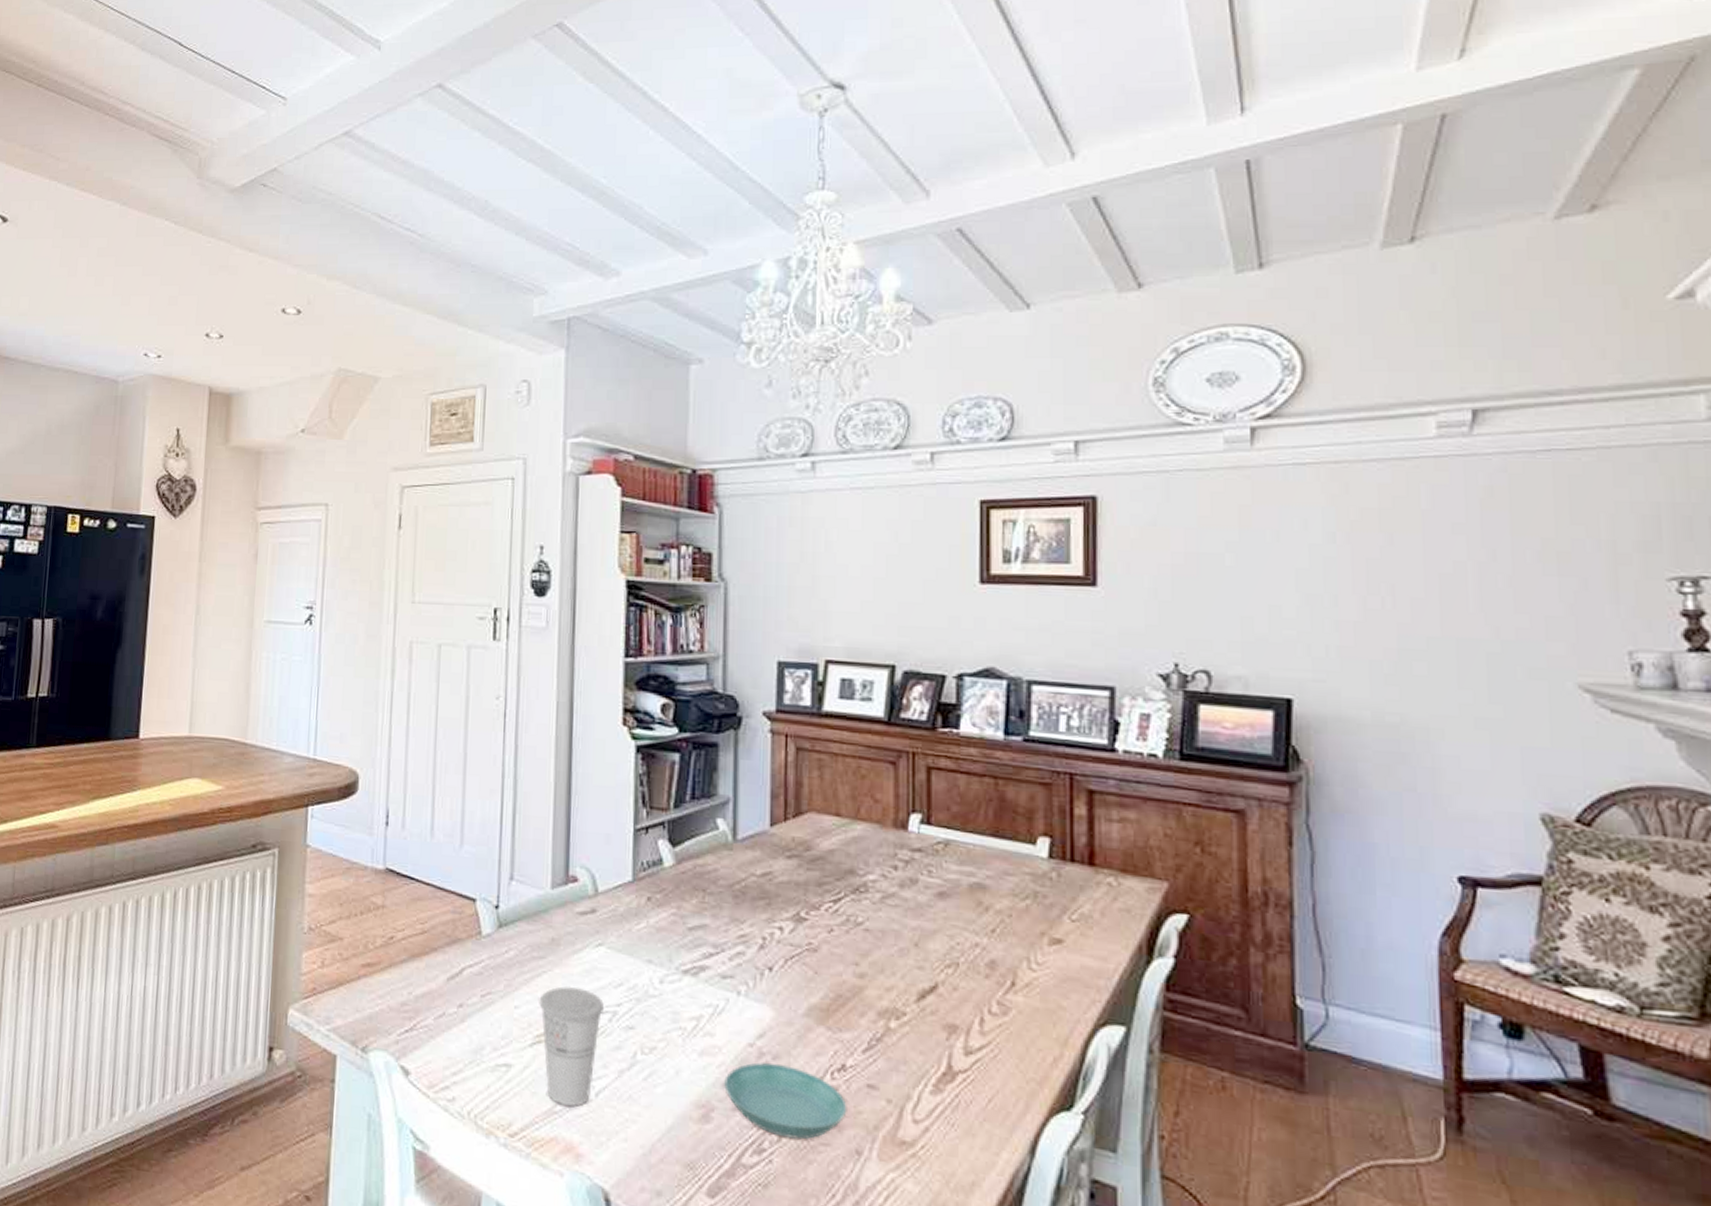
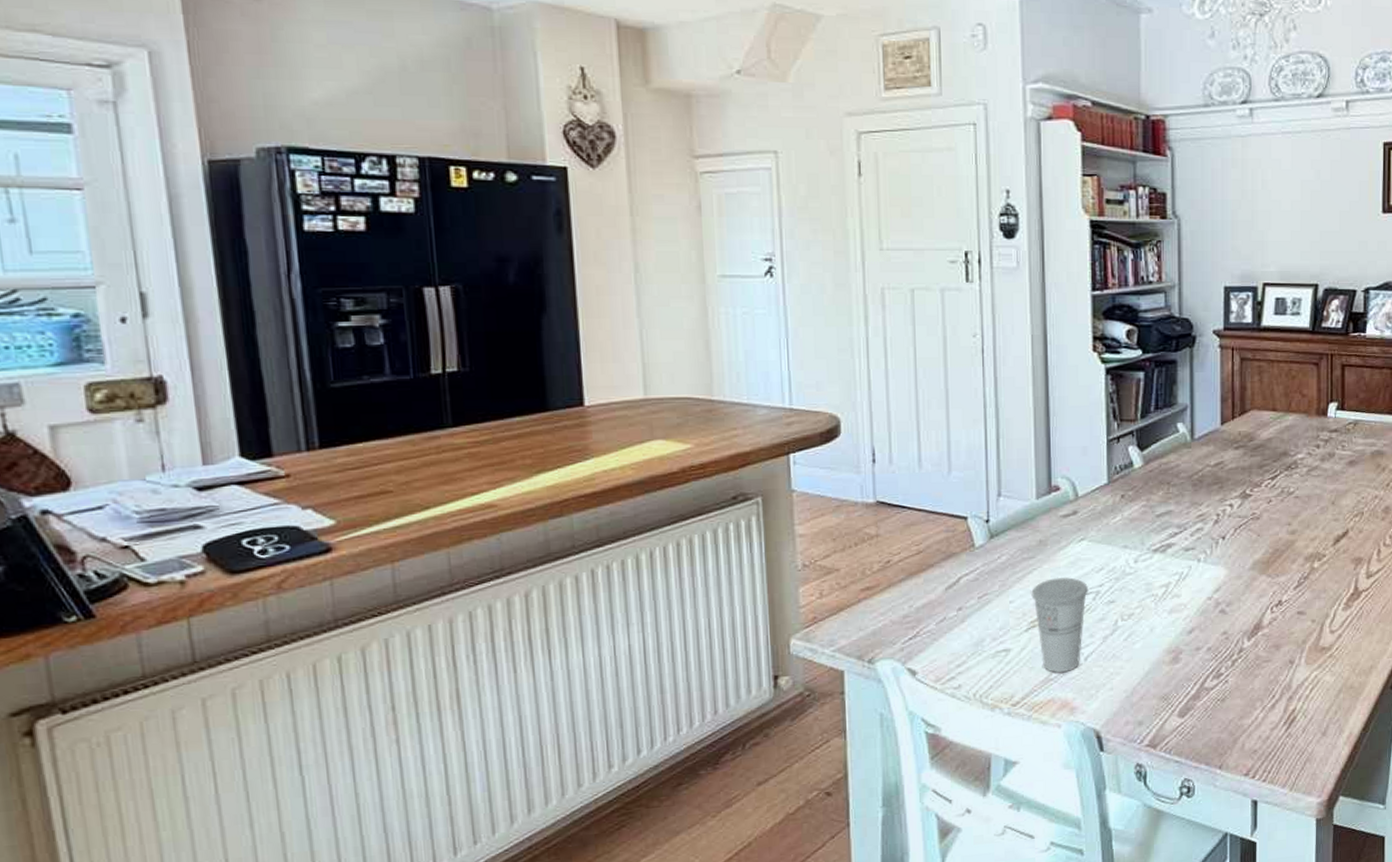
saucer: present [724,1062,847,1140] -> none [1189,608,1283,662]

